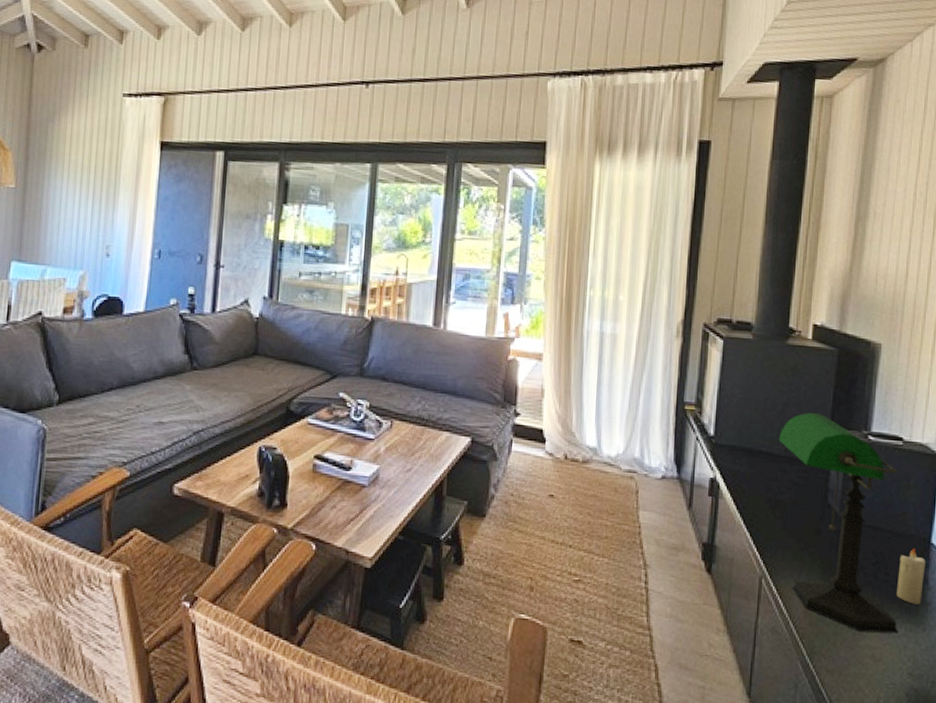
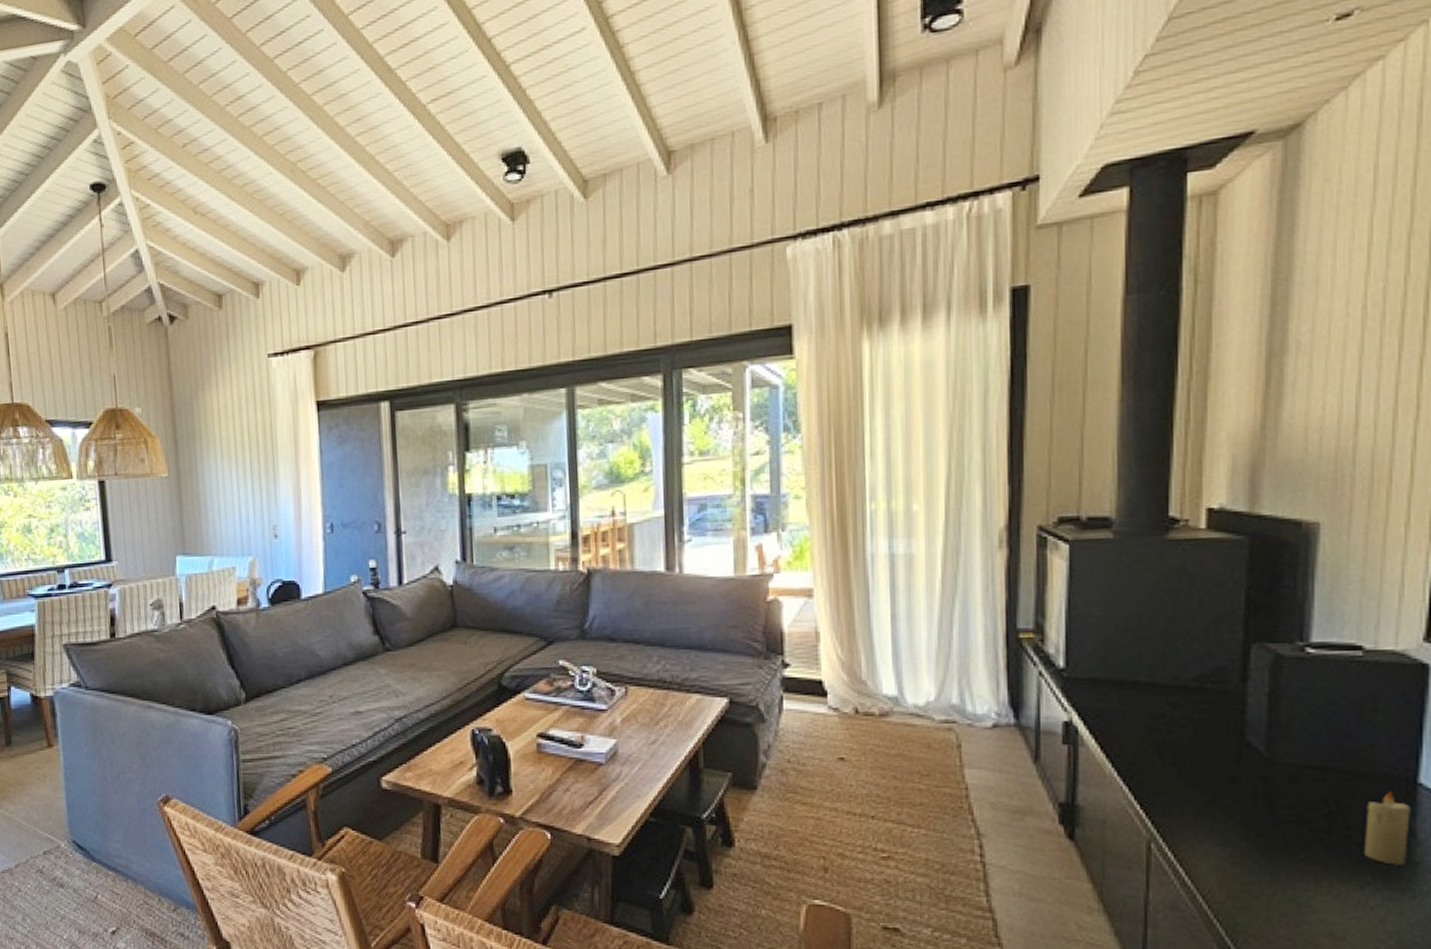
desk lamp: present [779,413,899,634] -> none [1163,625,1371,904]

